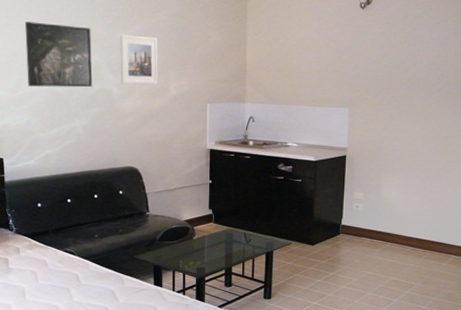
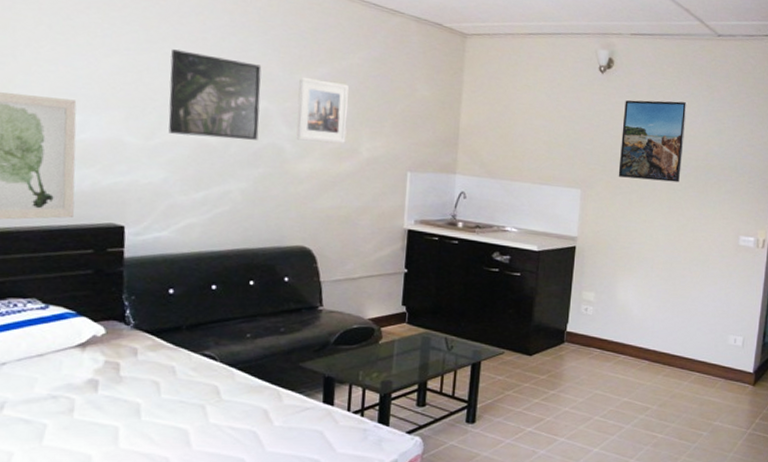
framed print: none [380,27,438,97] -> present [618,100,687,183]

